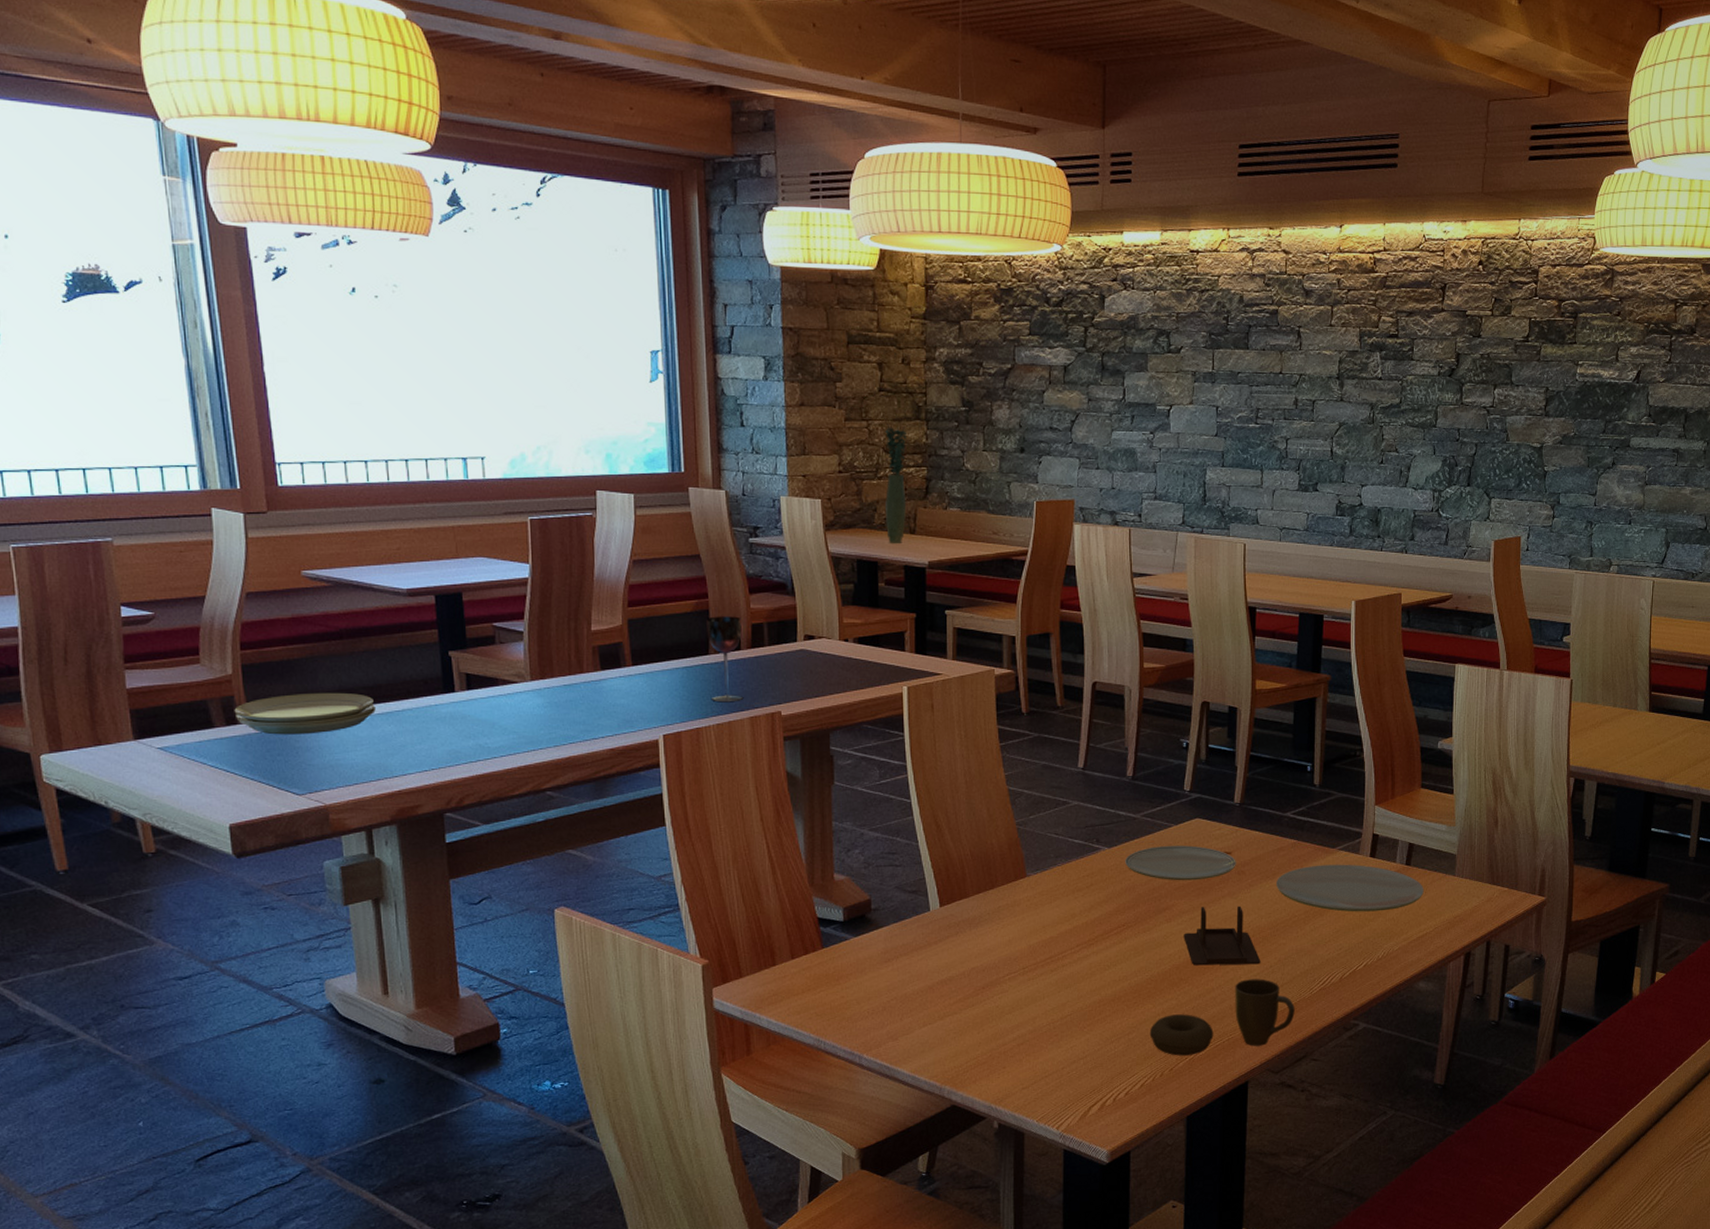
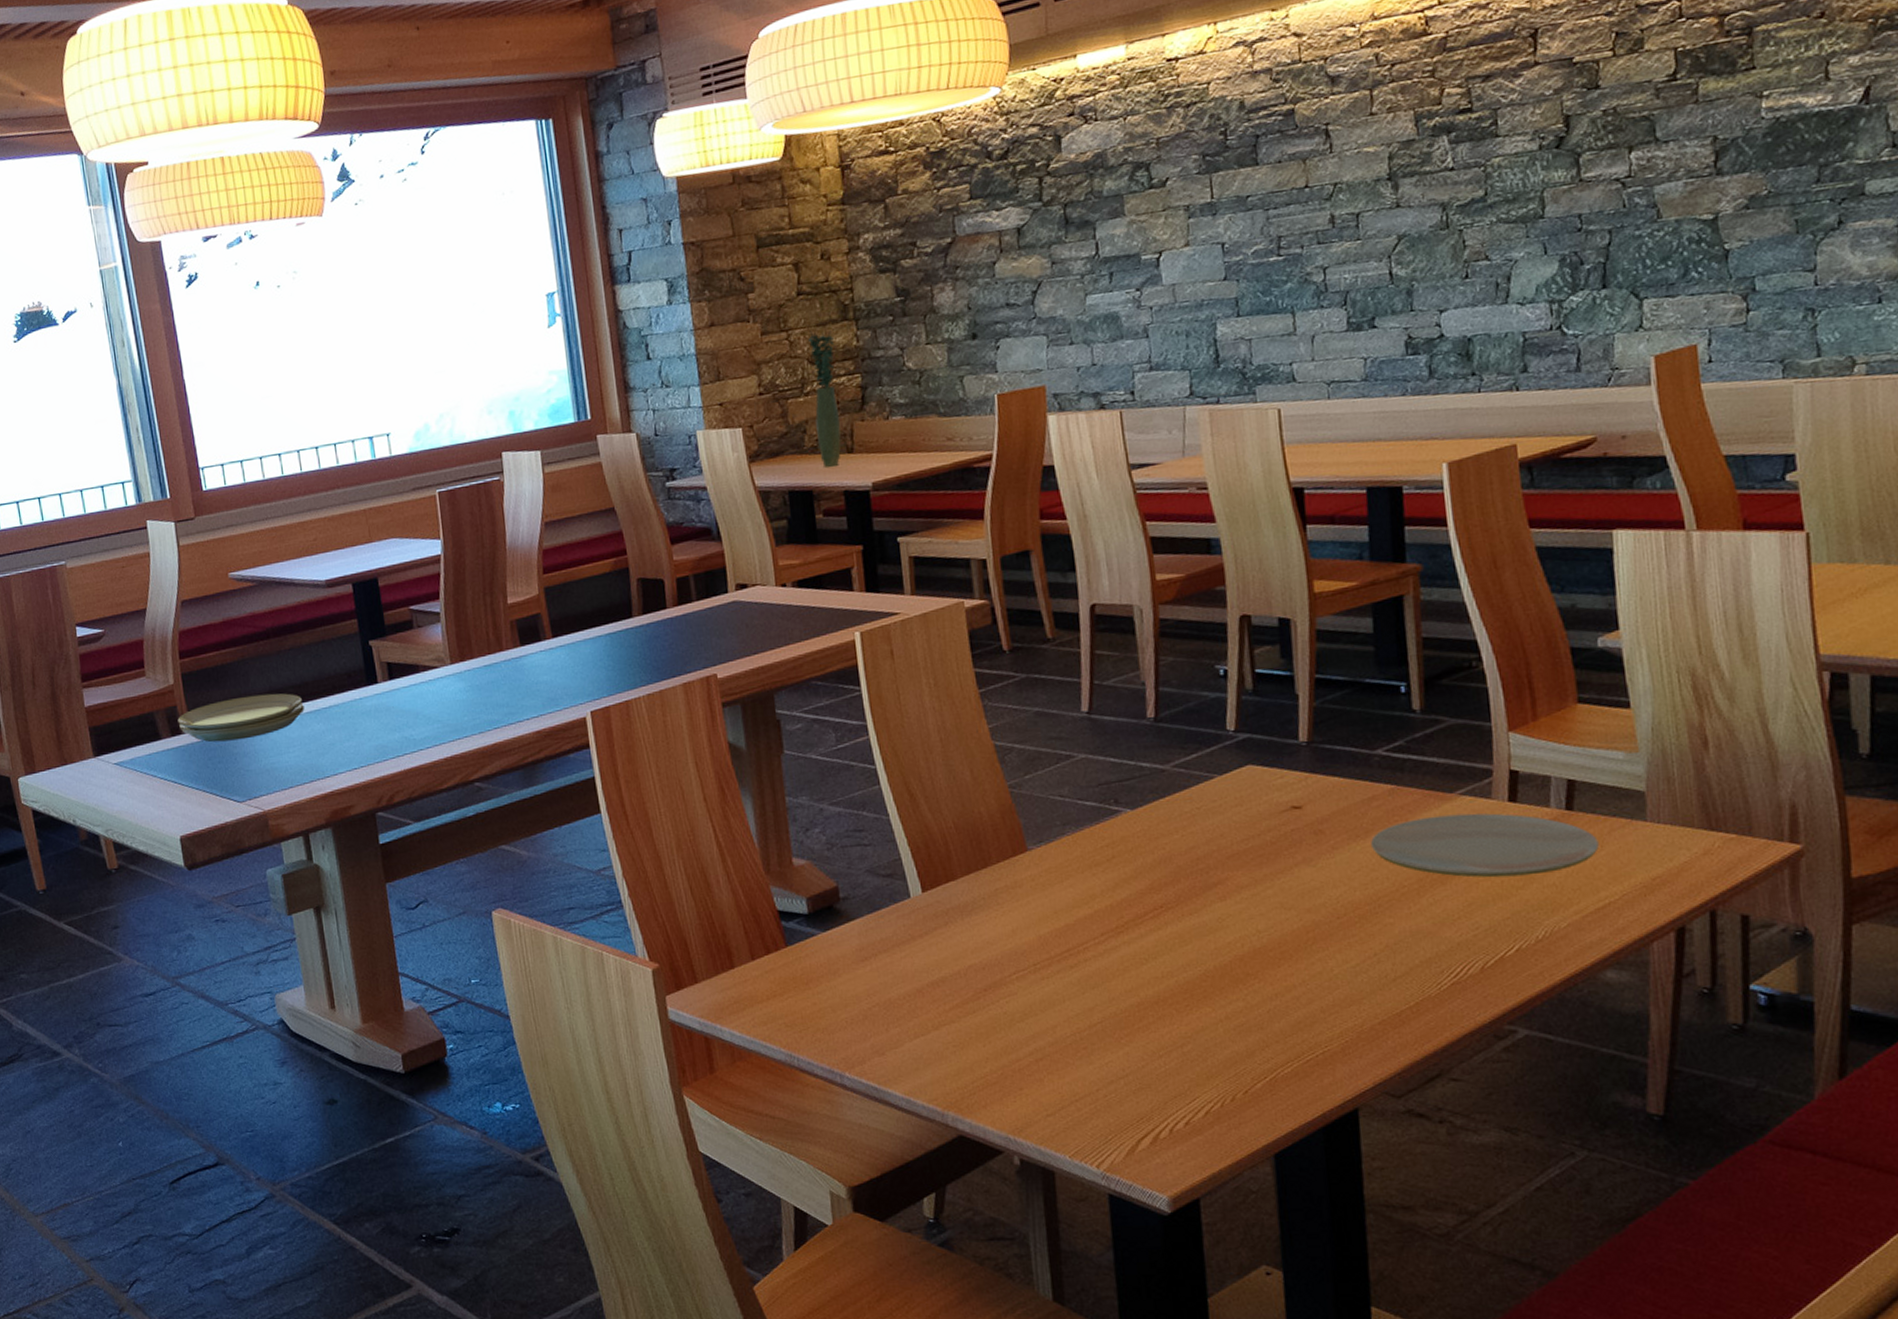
wineglass: present [706,616,744,703] -> none [627,571,674,670]
plate: present [1125,845,1236,881] -> none [1155,800,1310,847]
cup: present [1149,979,1295,1056] -> none [1210,971,1418,1075]
napkin holder: present [1184,906,1261,966] -> none [1245,875,1360,956]

